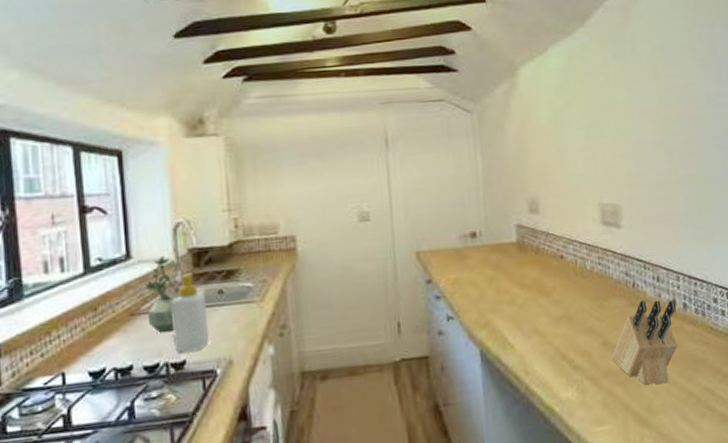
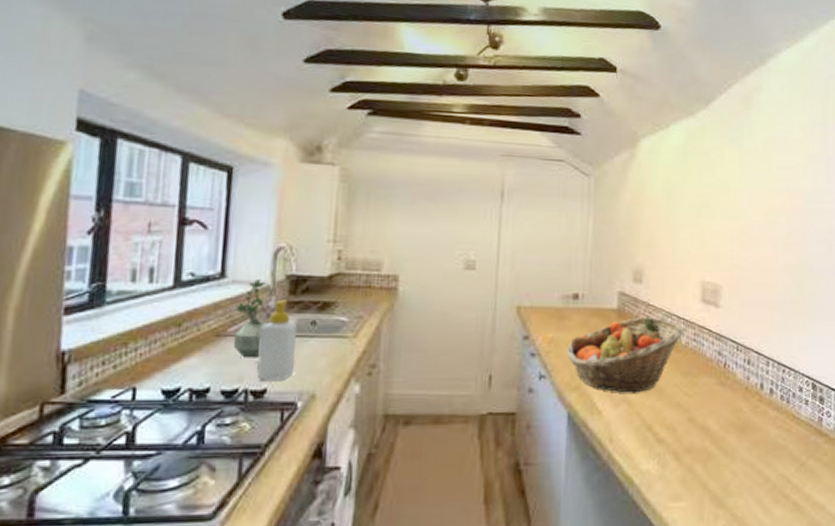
fruit basket: none [470,245,588,325] -> present [566,317,684,393]
knife block: present [611,299,678,385] -> none [695,381,762,466]

